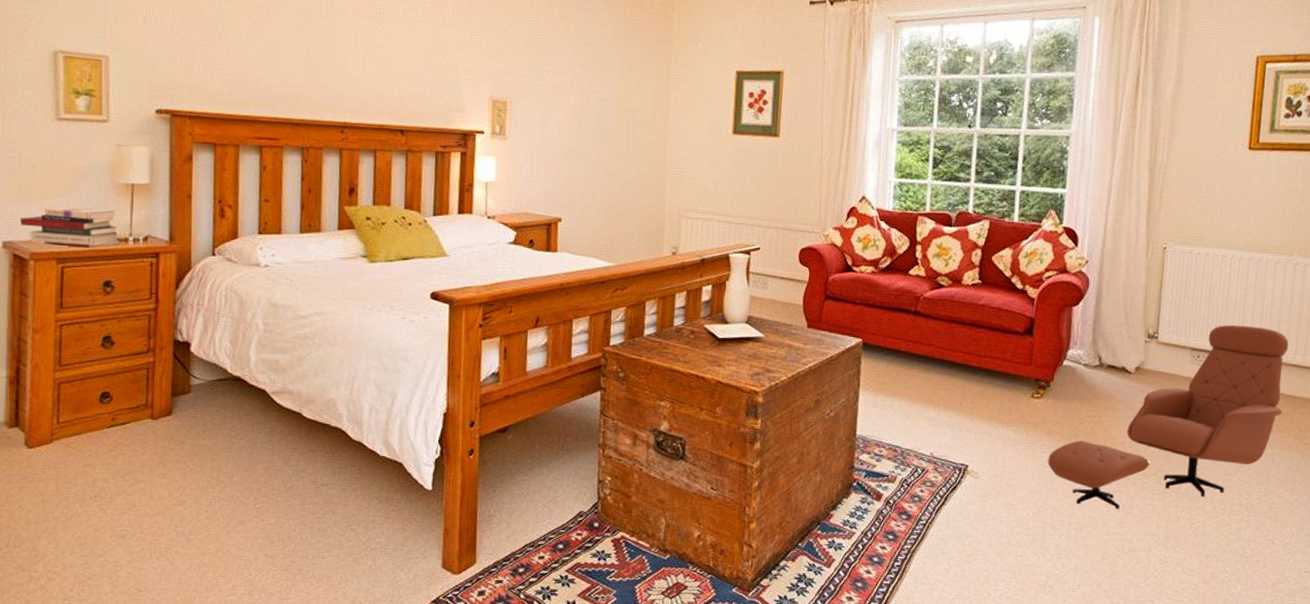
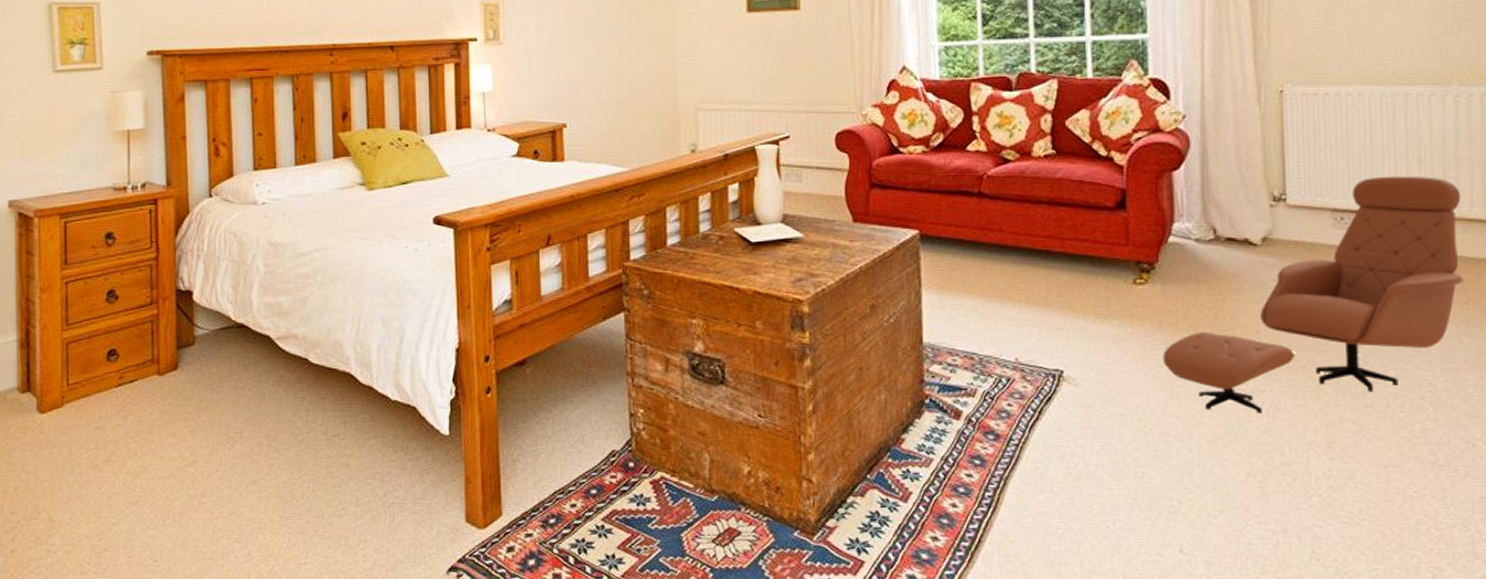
books: present [20,206,119,249] -> none [23,158,118,201]

